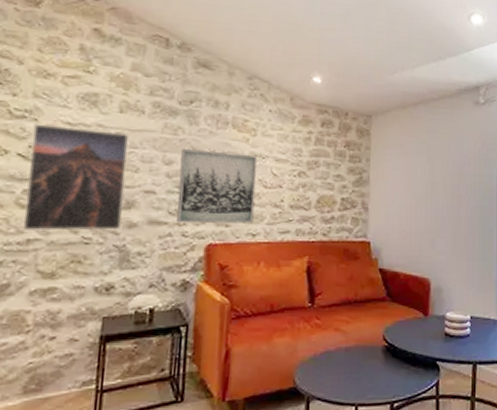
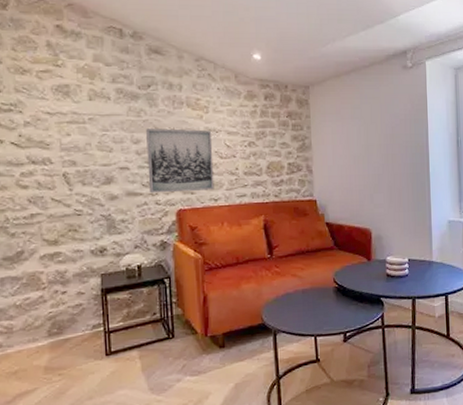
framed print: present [22,124,129,232] -> none [19,115,105,208]

